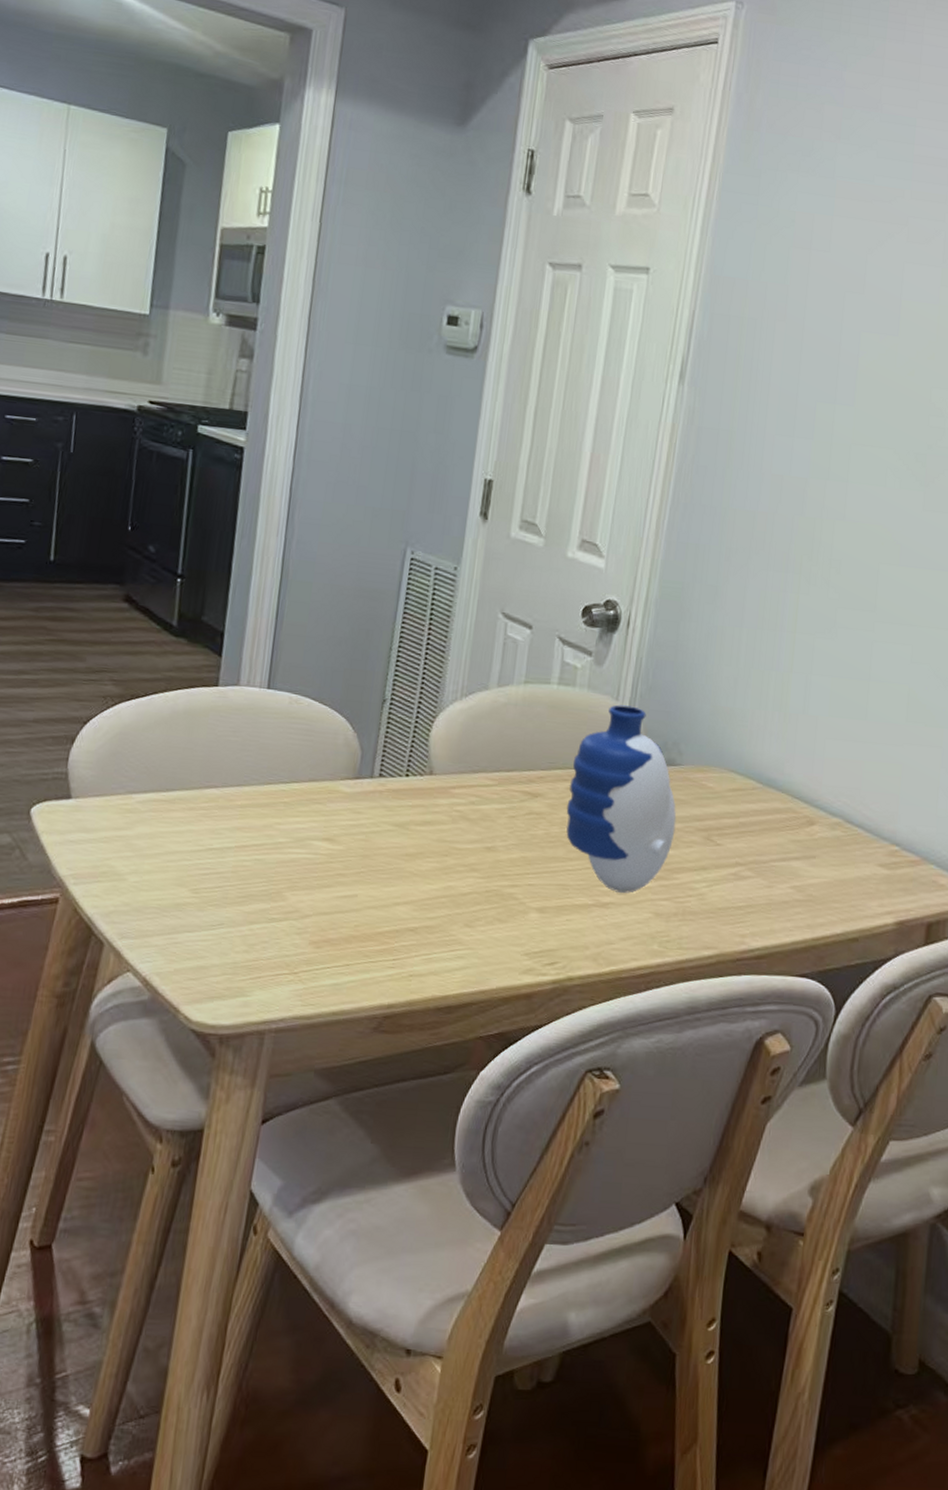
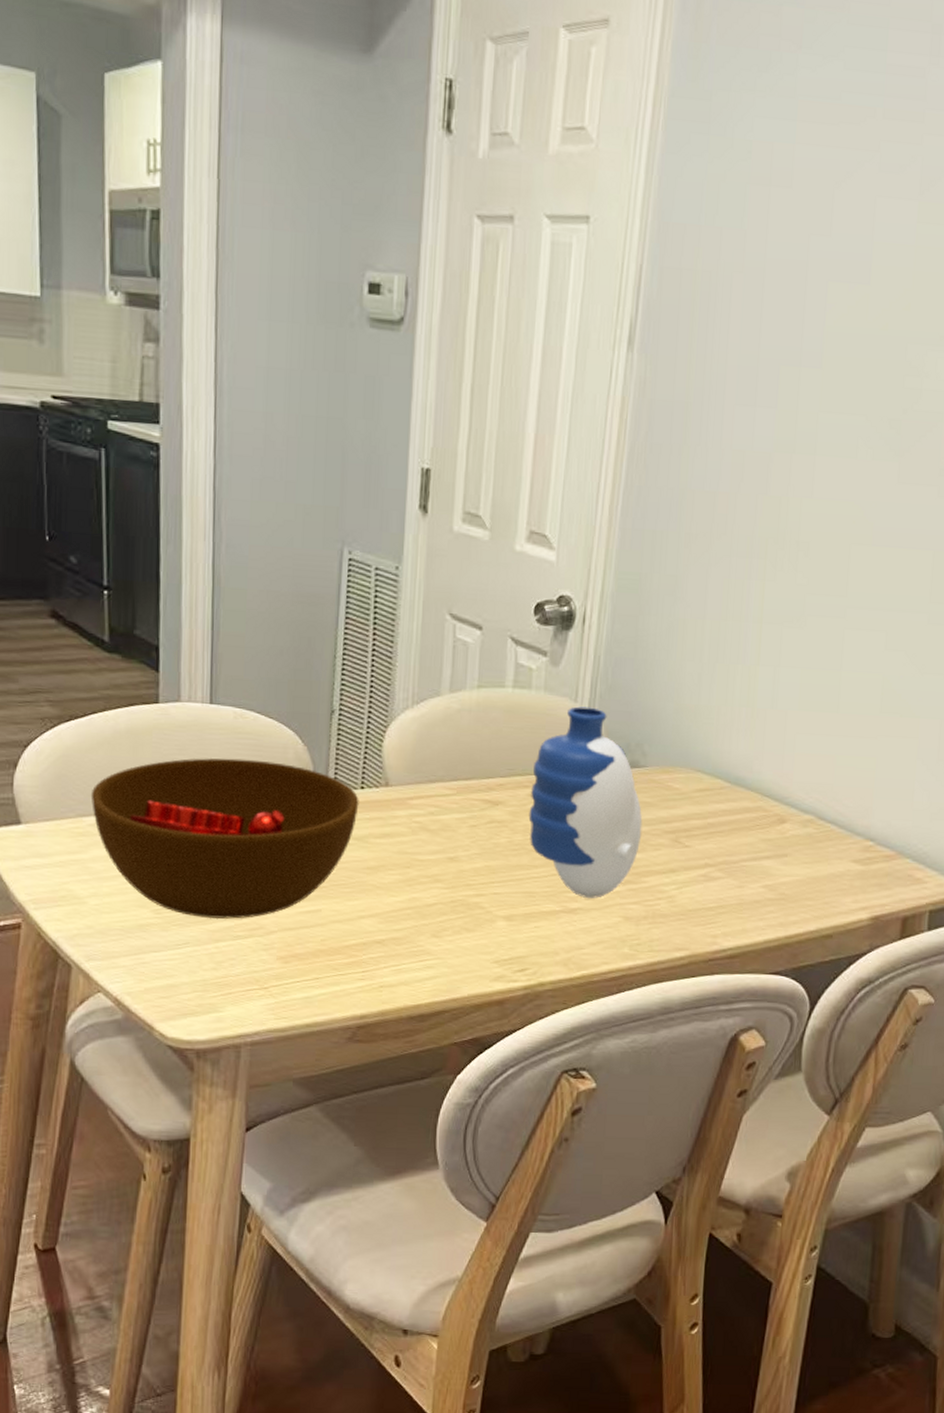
bowl: none [142,740,403,901] -> present [90,757,359,920]

